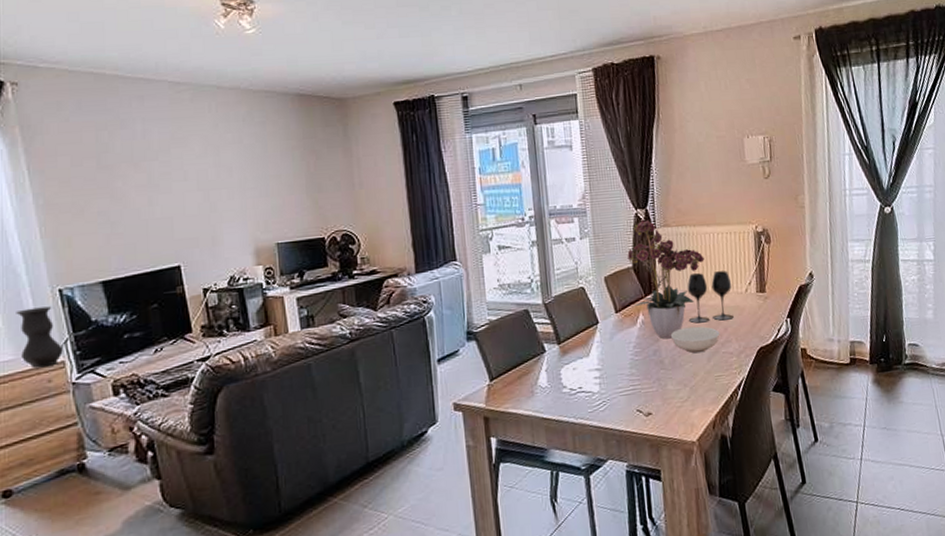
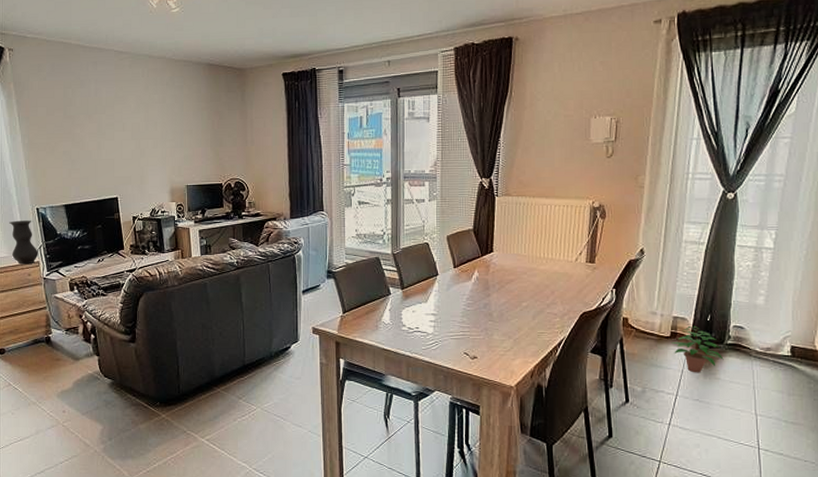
flower arrangement: present [627,220,705,339] -> none [469,189,540,295]
bowl: present [670,326,720,354] -> none [500,287,547,311]
wine glass: present [687,270,734,324] -> none [520,240,563,284]
potted plant: none [852,347,904,400] -> present [671,324,724,373]

